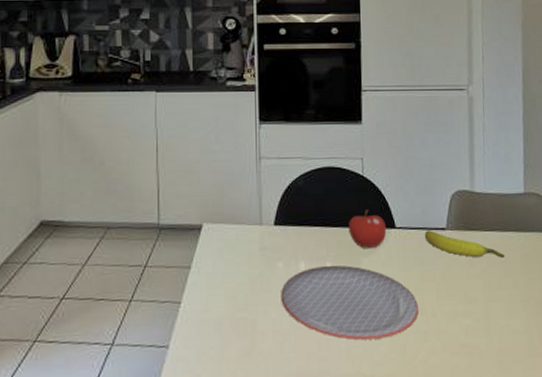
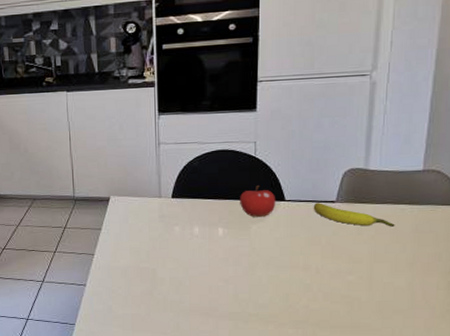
plate: present [281,265,418,340] -> none [177,230,303,288]

